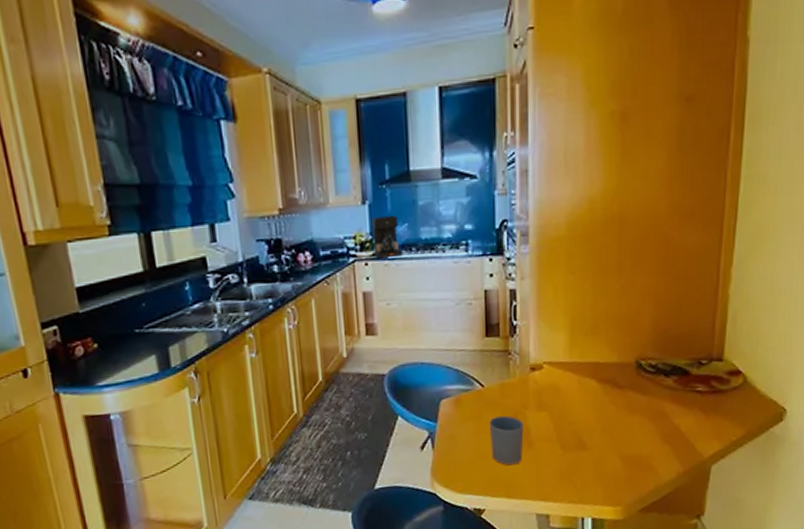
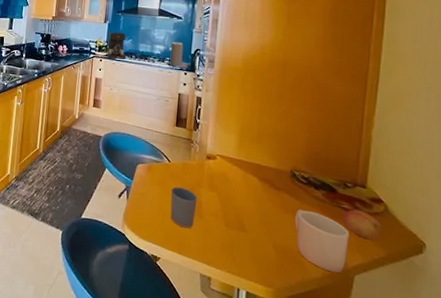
paper towel: none [462,215,494,254] -> present [166,42,189,69]
mug: none [643,404,705,470] -> present [294,209,350,273]
fruit: none [697,389,739,421] -> present [342,209,381,240]

